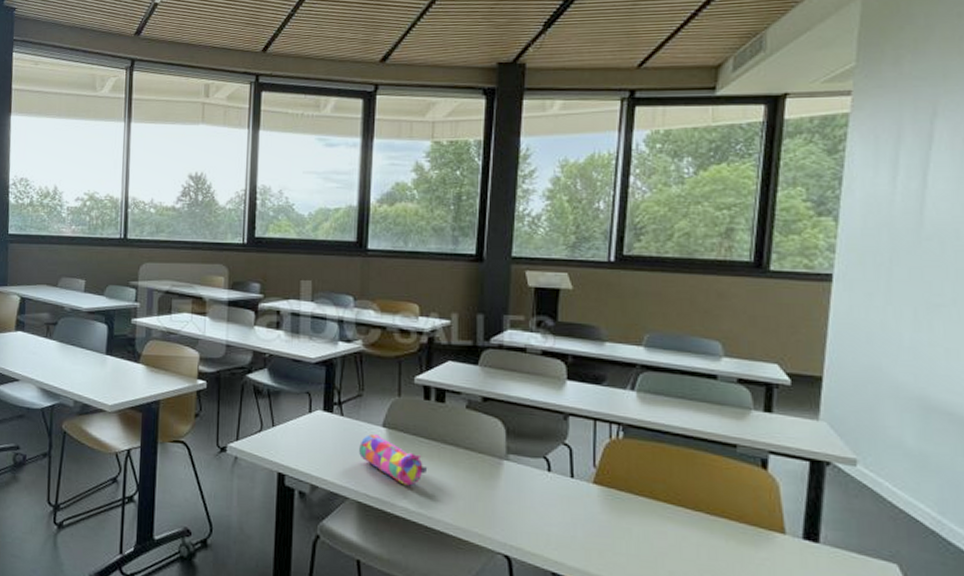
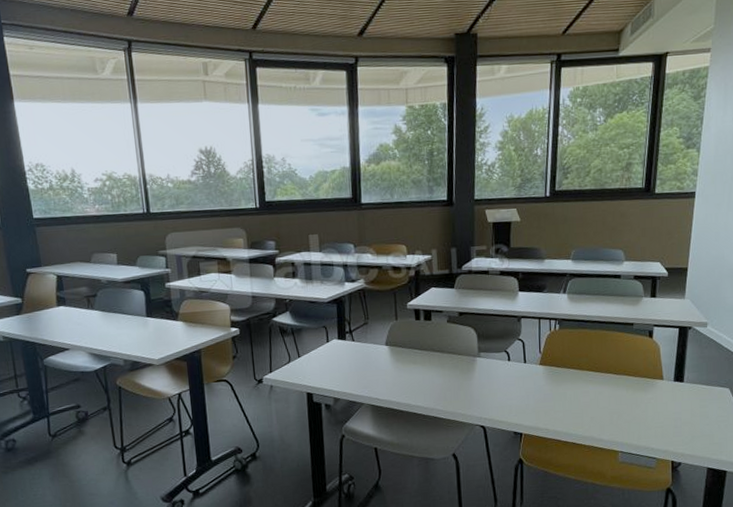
pencil case: present [359,434,428,486] -> none [369,352,422,387]

